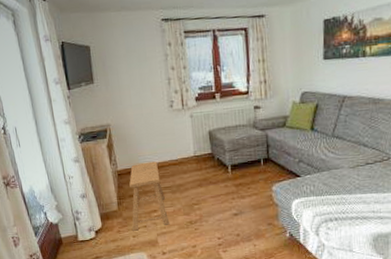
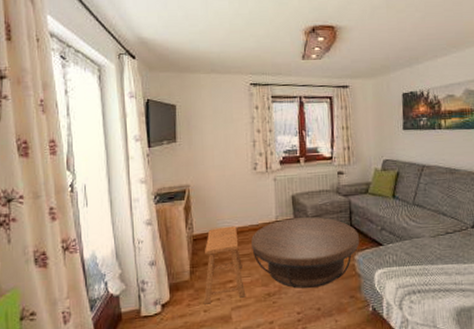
coffee table: none [172,151,276,217] -> present [251,217,359,289]

